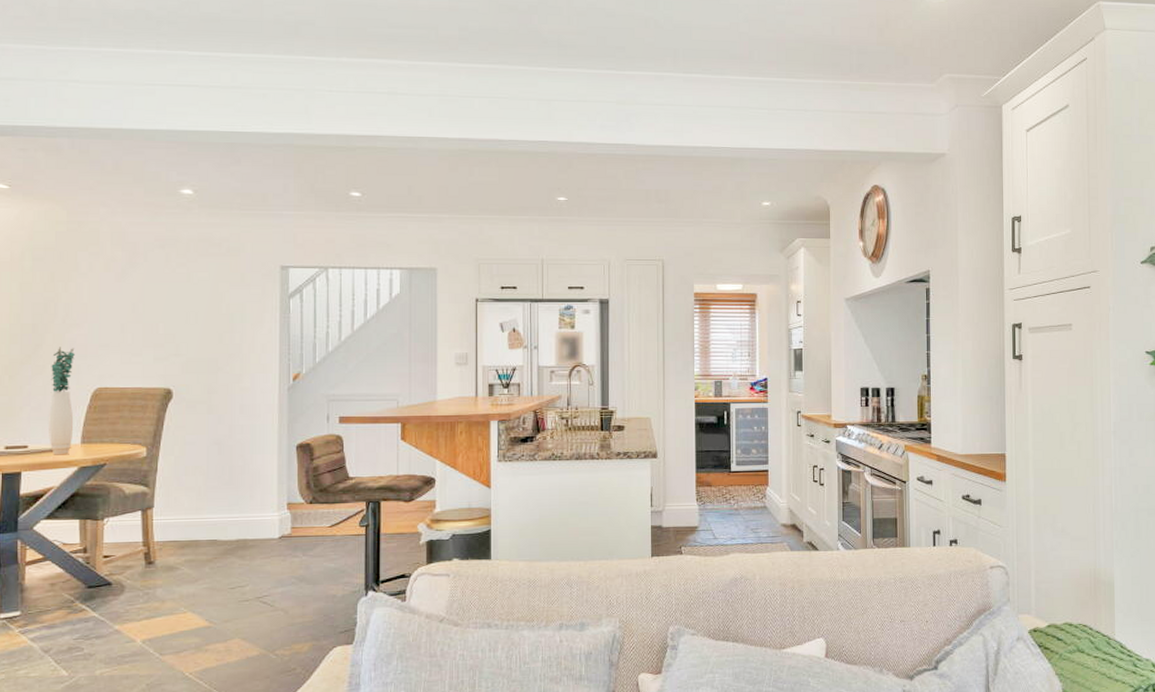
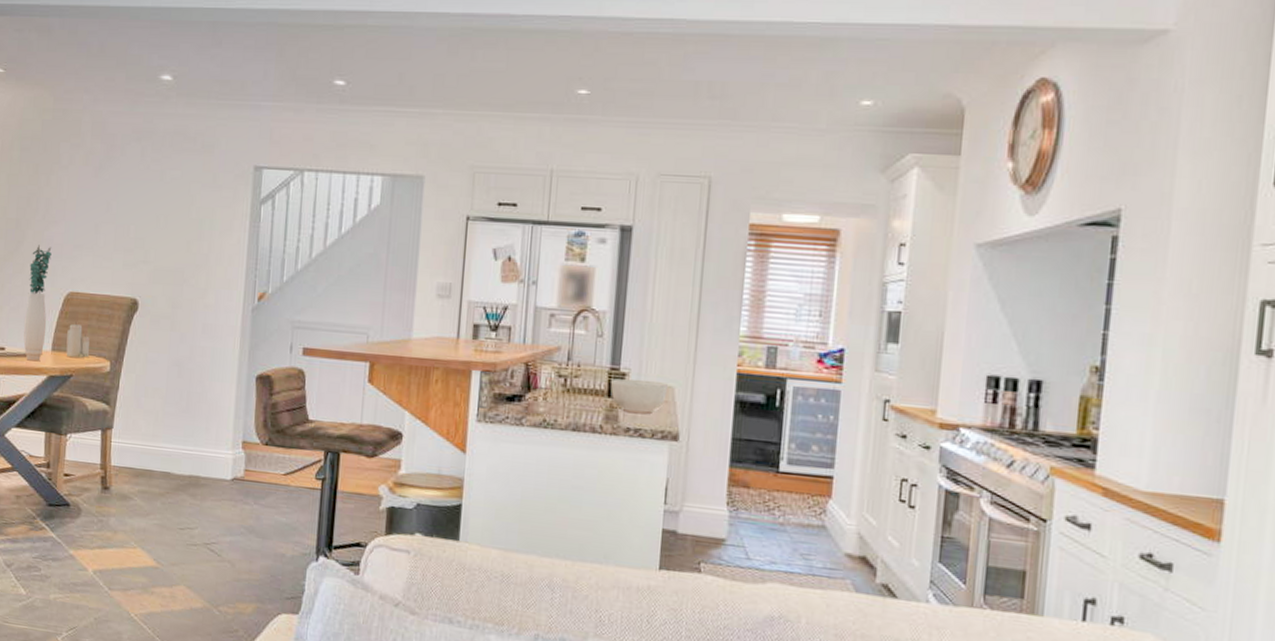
candle: none [97,415,124,448] -> present [66,322,90,358]
bowl: none [602,415,647,441] -> present [610,378,669,415]

